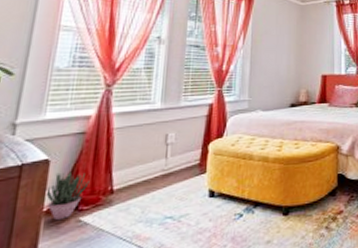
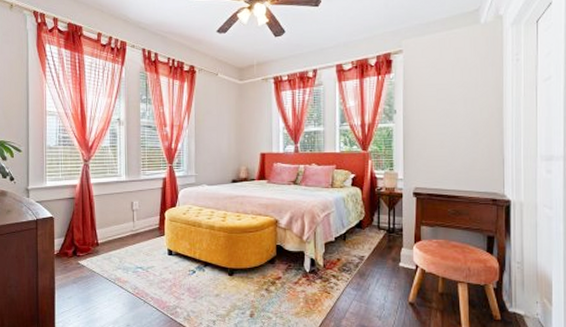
potted plant: present [44,172,89,221] -> none [53,227,82,262]

